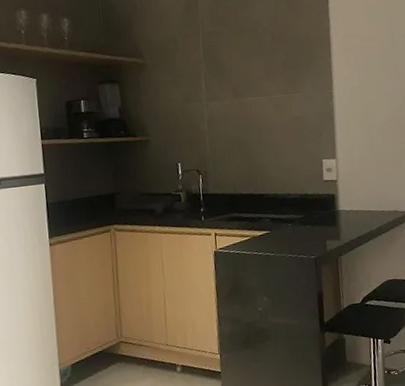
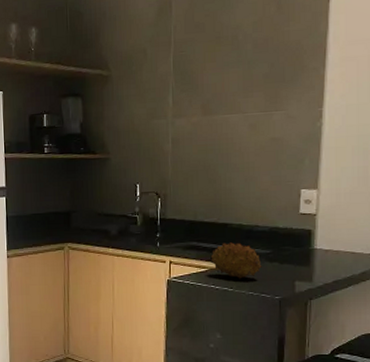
fruit: none [251,210,297,244] -> present [210,241,262,279]

